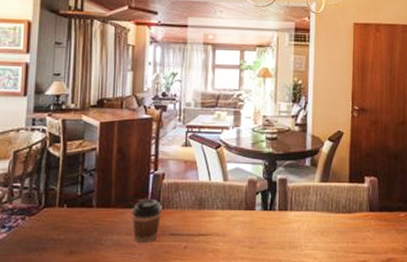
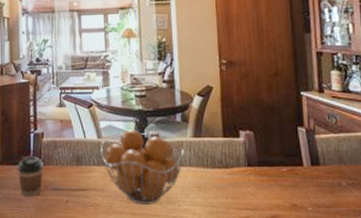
fruit basket: none [225,173,312,250] -> present [100,129,185,204]

